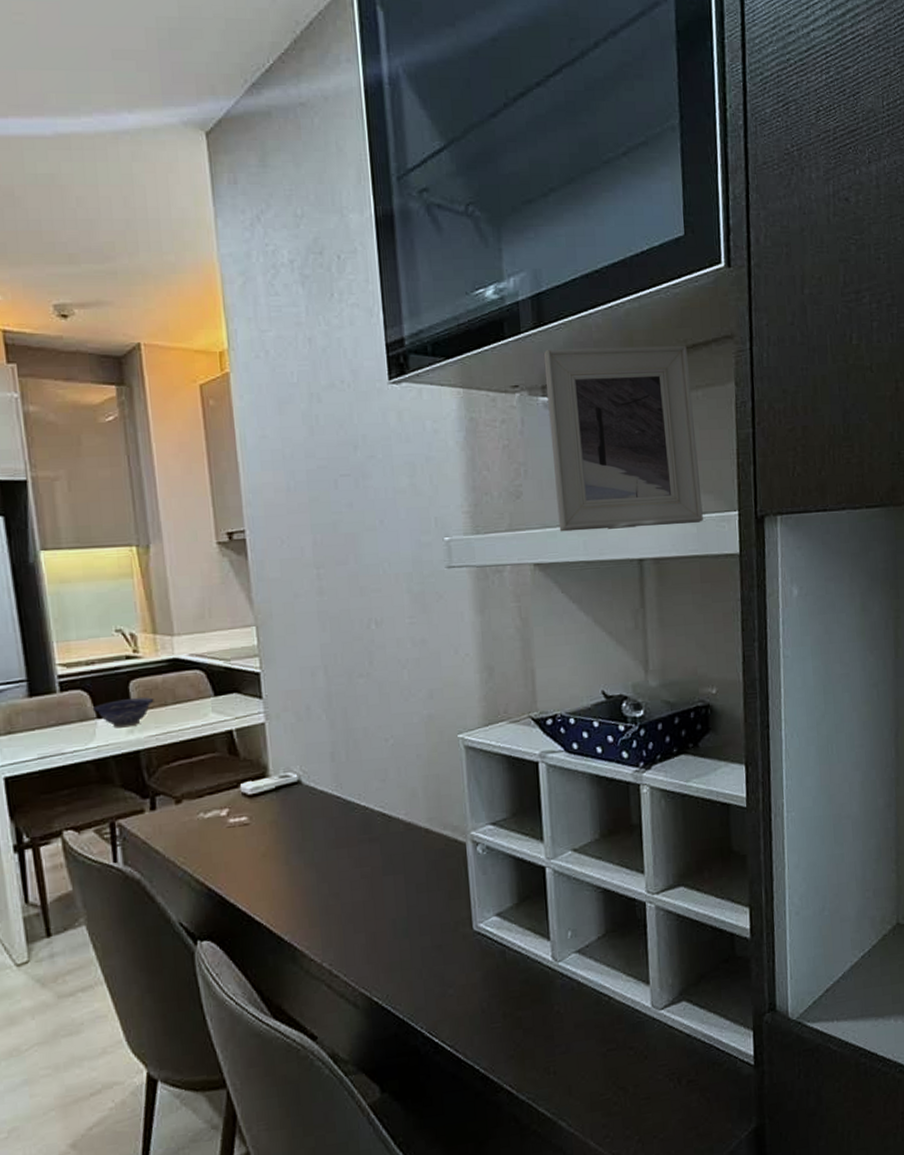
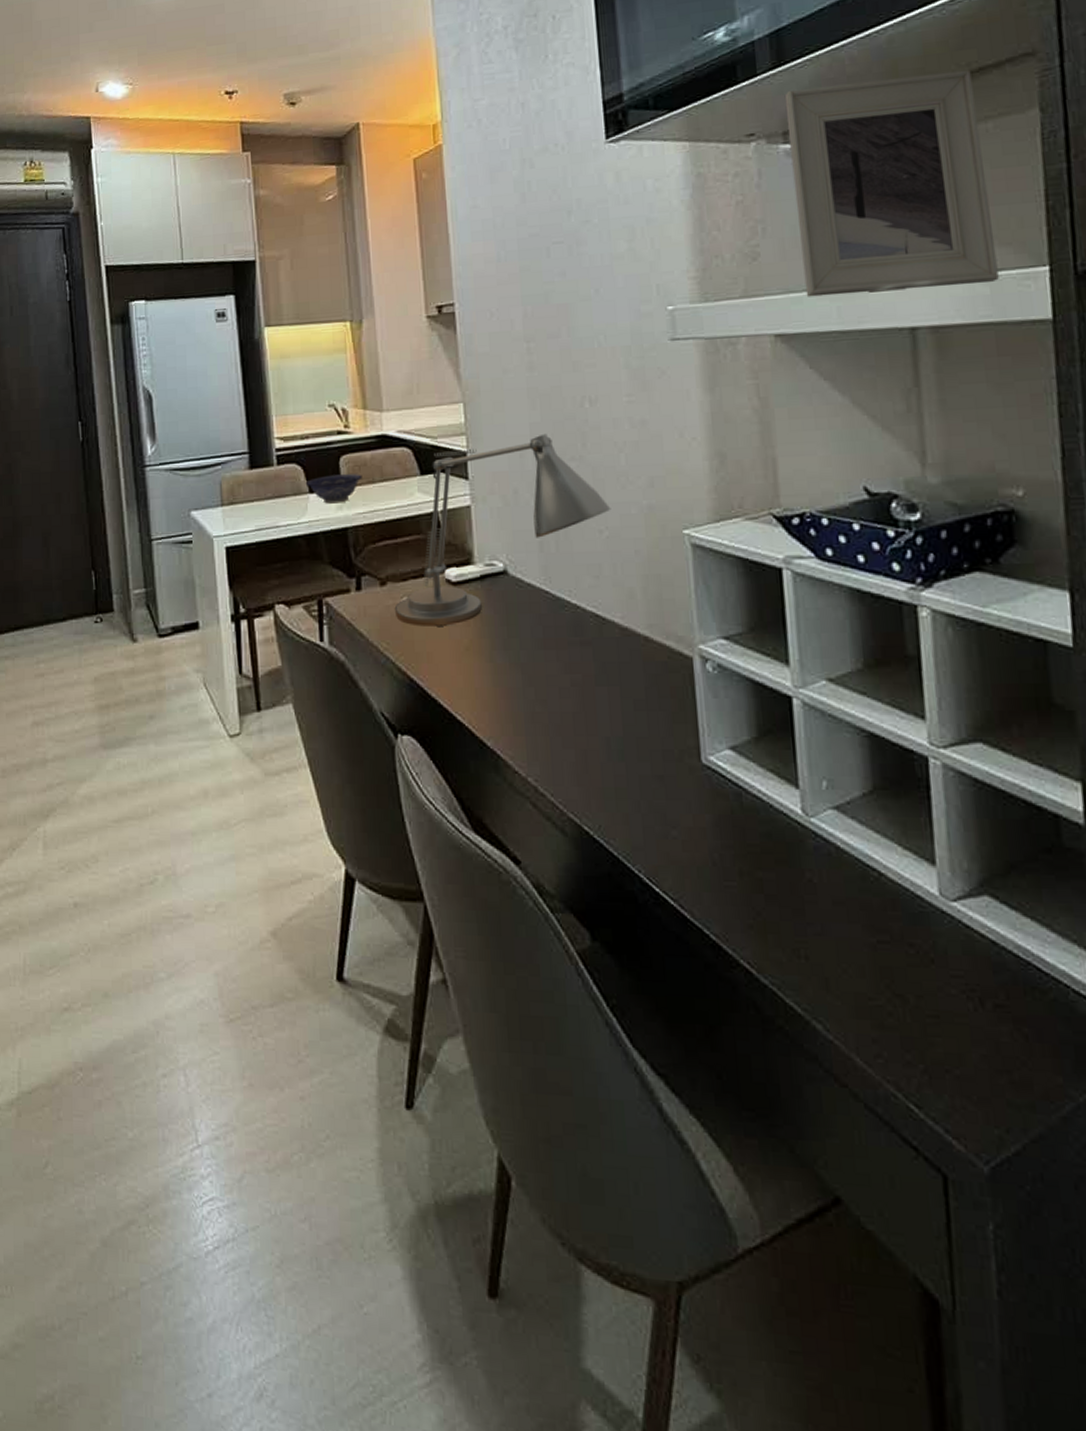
desk lamp: none [192,653,396,839] -> present [395,433,611,627]

